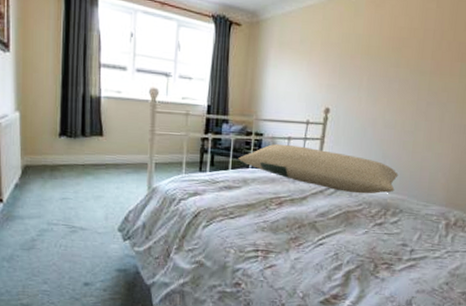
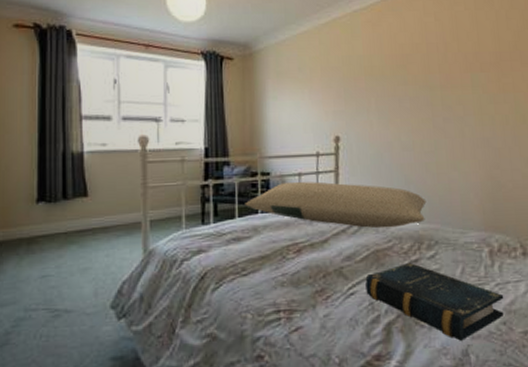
book: none [333,224,451,293] -> present [365,261,504,341]

